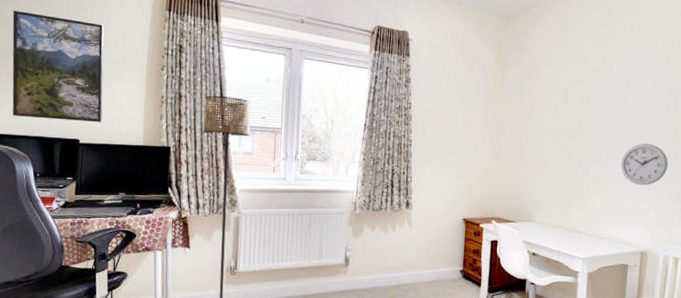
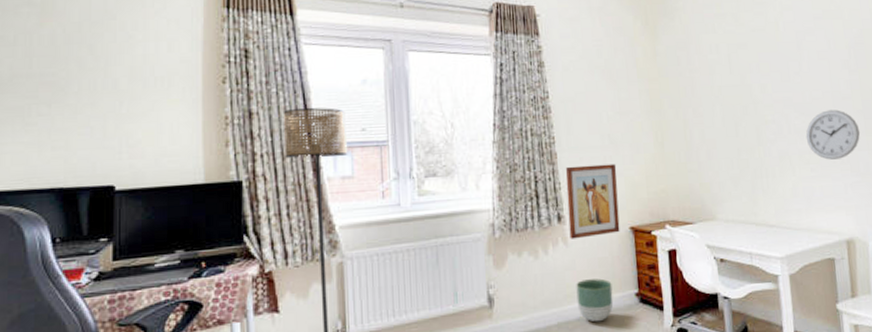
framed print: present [12,10,104,123] -> none [12,25,145,164]
planter: none [413,254,443,288] -> present [576,278,614,322]
wall art: none [414,165,459,223] -> present [565,163,620,239]

